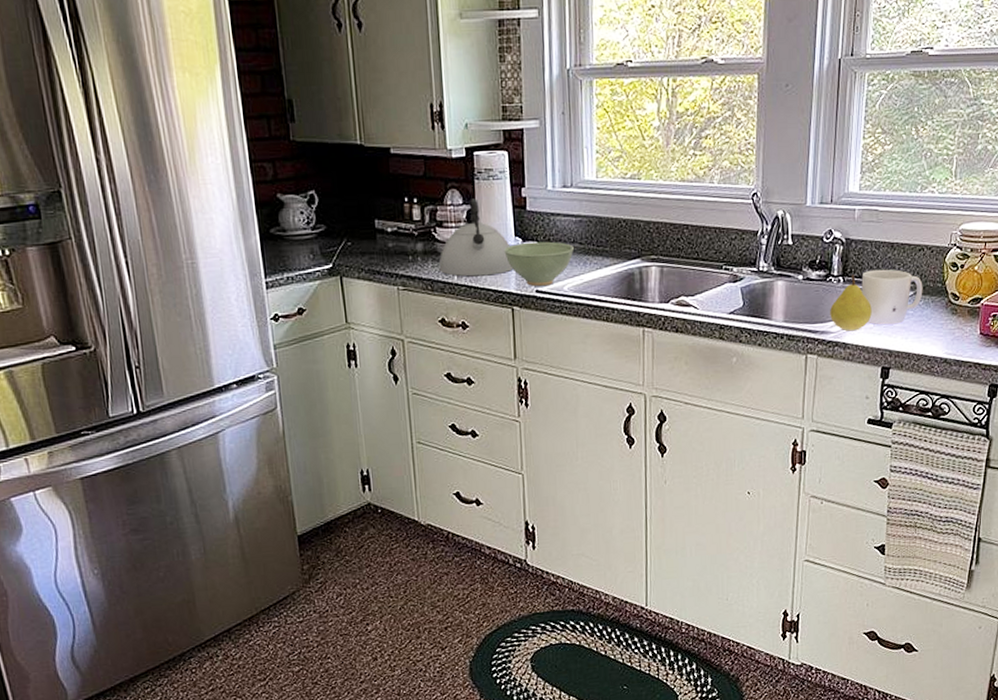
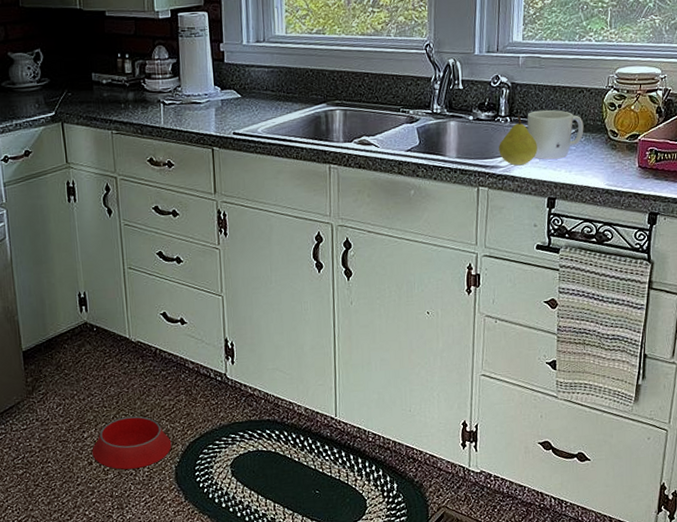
pet bowl: none [376,606,466,666] -> present [92,416,172,470]
kettle: present [439,198,512,277] -> none [147,53,212,122]
bowl: present [504,241,575,287] -> none [205,89,267,130]

